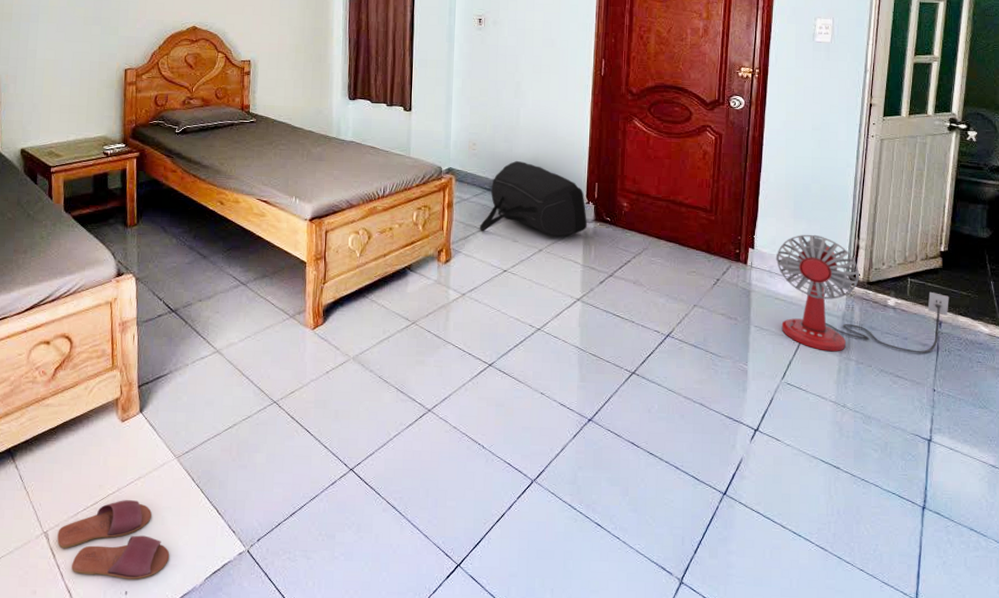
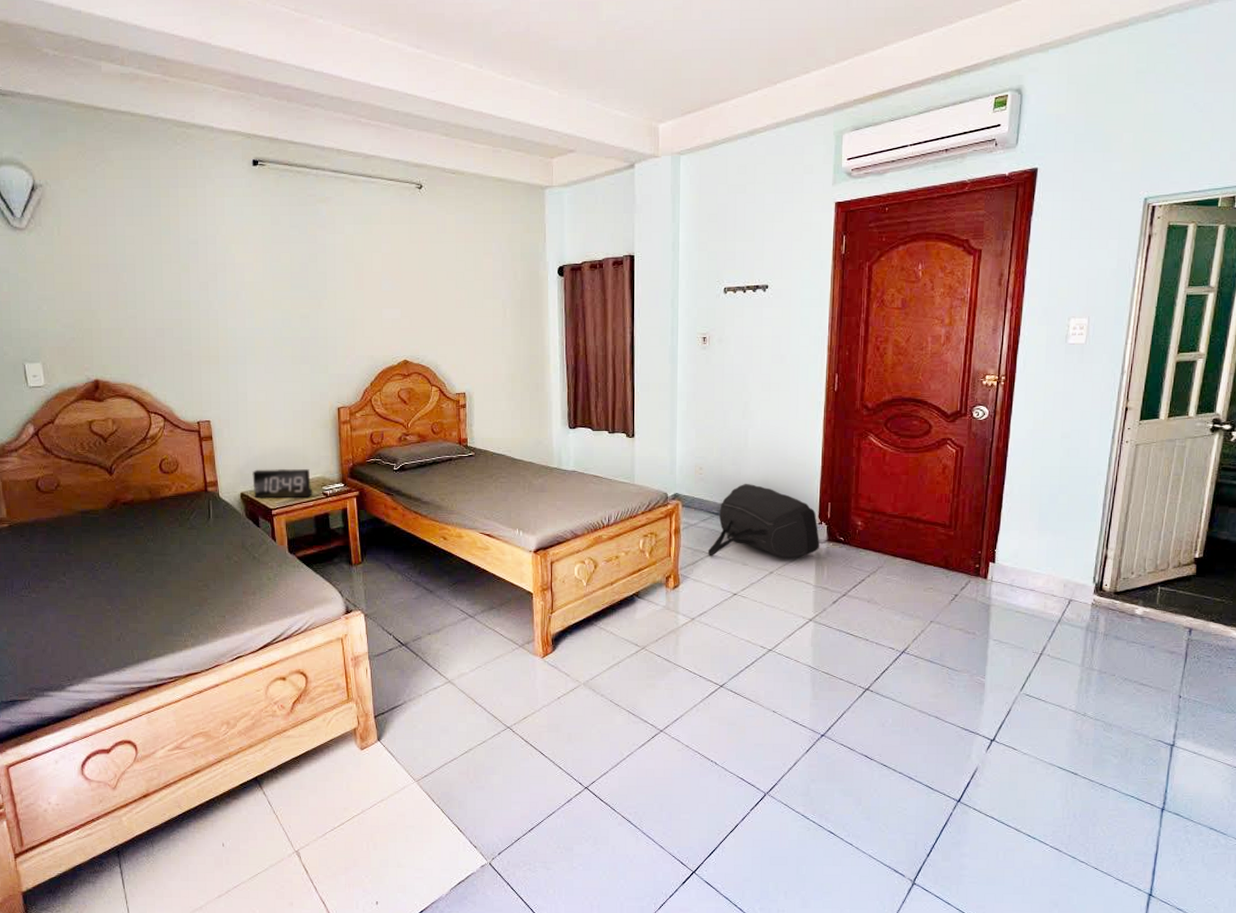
alarm clock: none [34,126,94,157] -> present [252,469,313,499]
slippers: present [57,500,170,580] -> none [308,821,416,891]
electric fan: present [775,234,949,354] -> none [1017,546,1202,663]

